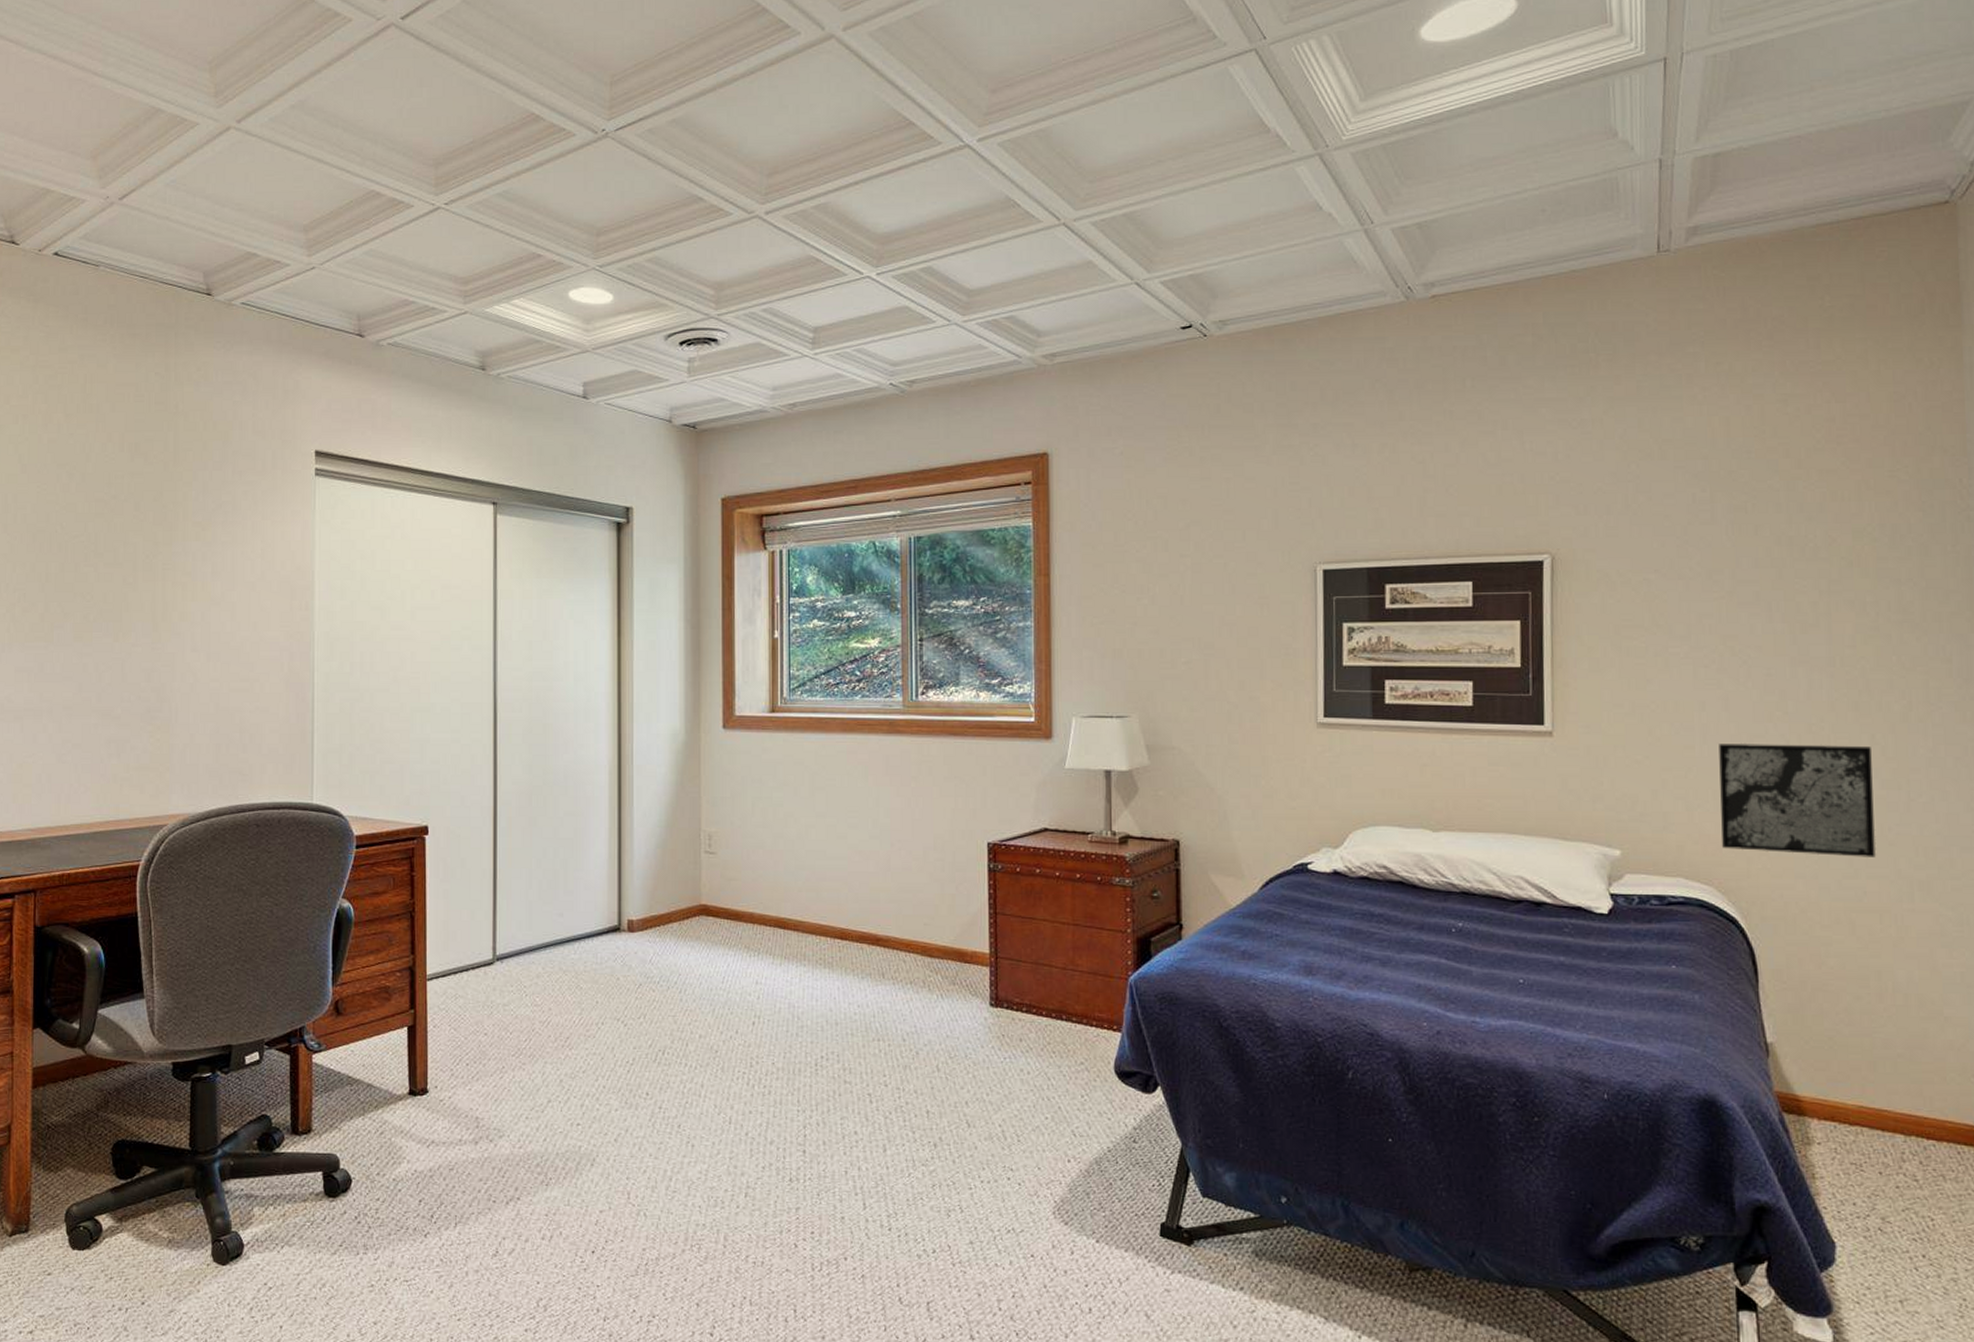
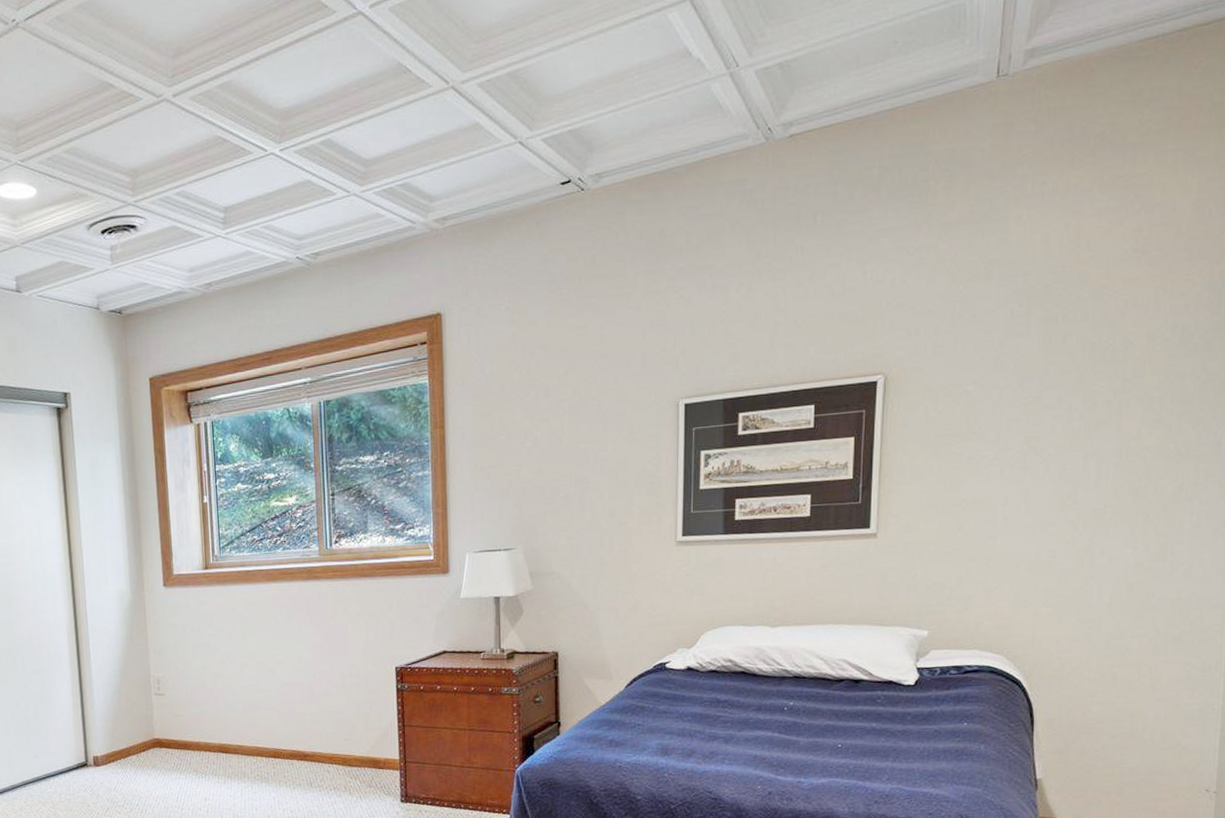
wall art: present [1719,744,1876,857] -> none [1012,525,1145,623]

